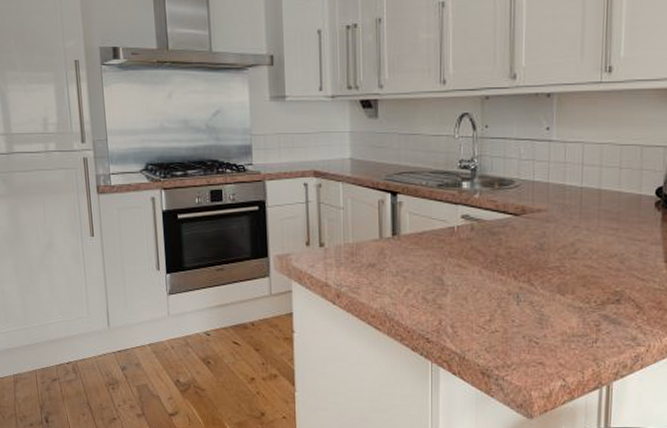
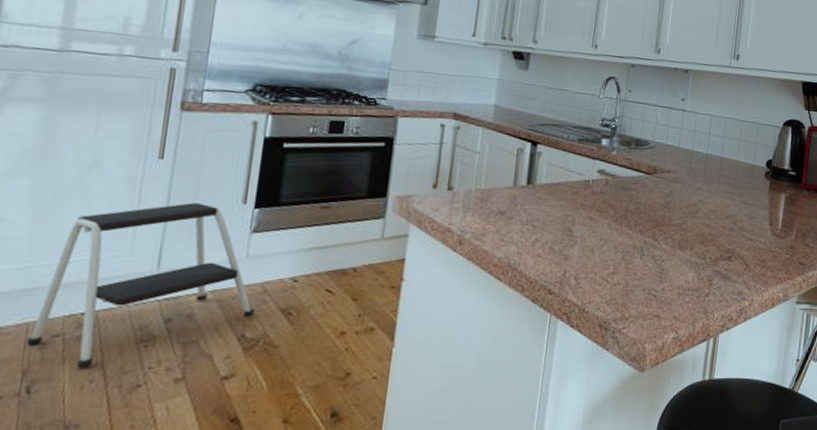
step stool: none [37,272,182,405] -> present [26,203,254,368]

